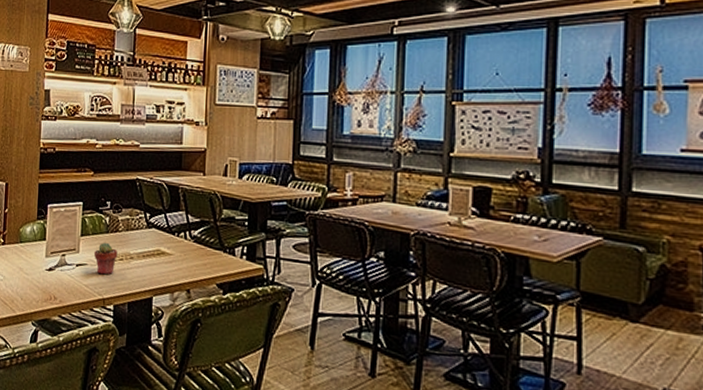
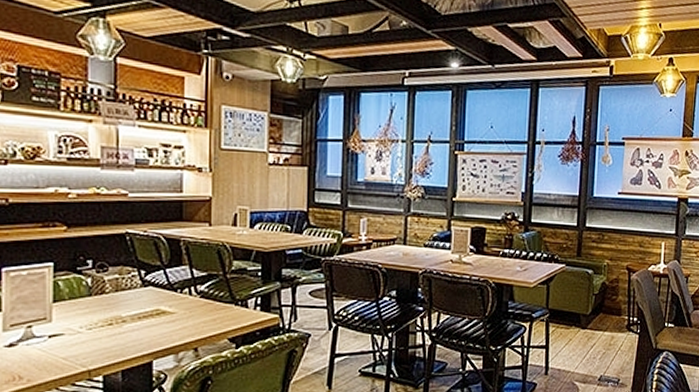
potted succulent: present [93,242,118,275] -> none [72,307,105,344]

